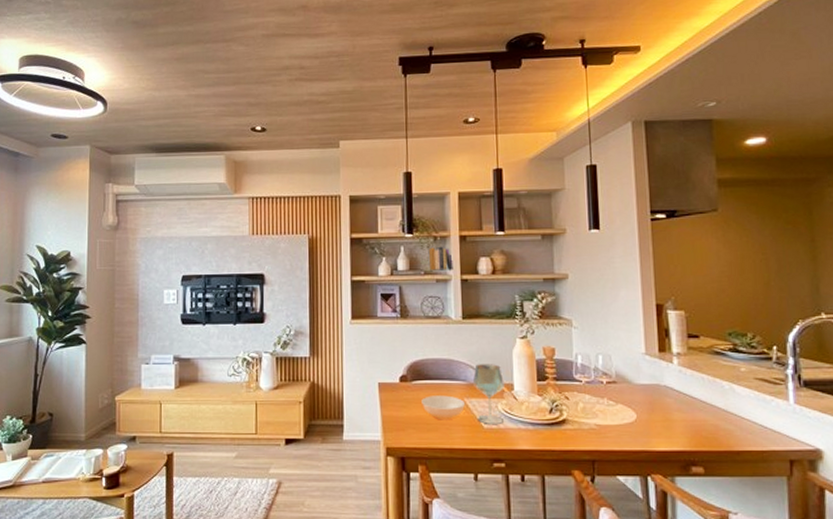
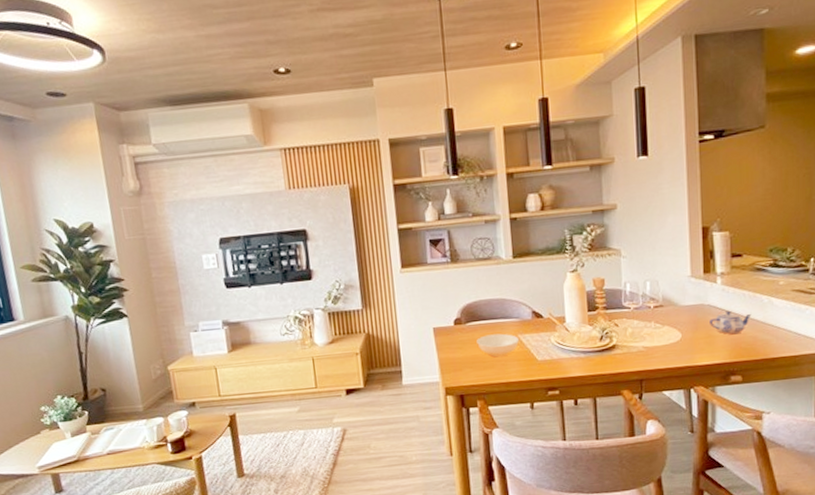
books: present [429,247,453,271] -> none [476,187,502,212]
wine glass: present [473,364,505,425] -> none [526,299,557,357]
teapot: none [666,393,712,421] -> present [709,310,752,335]

